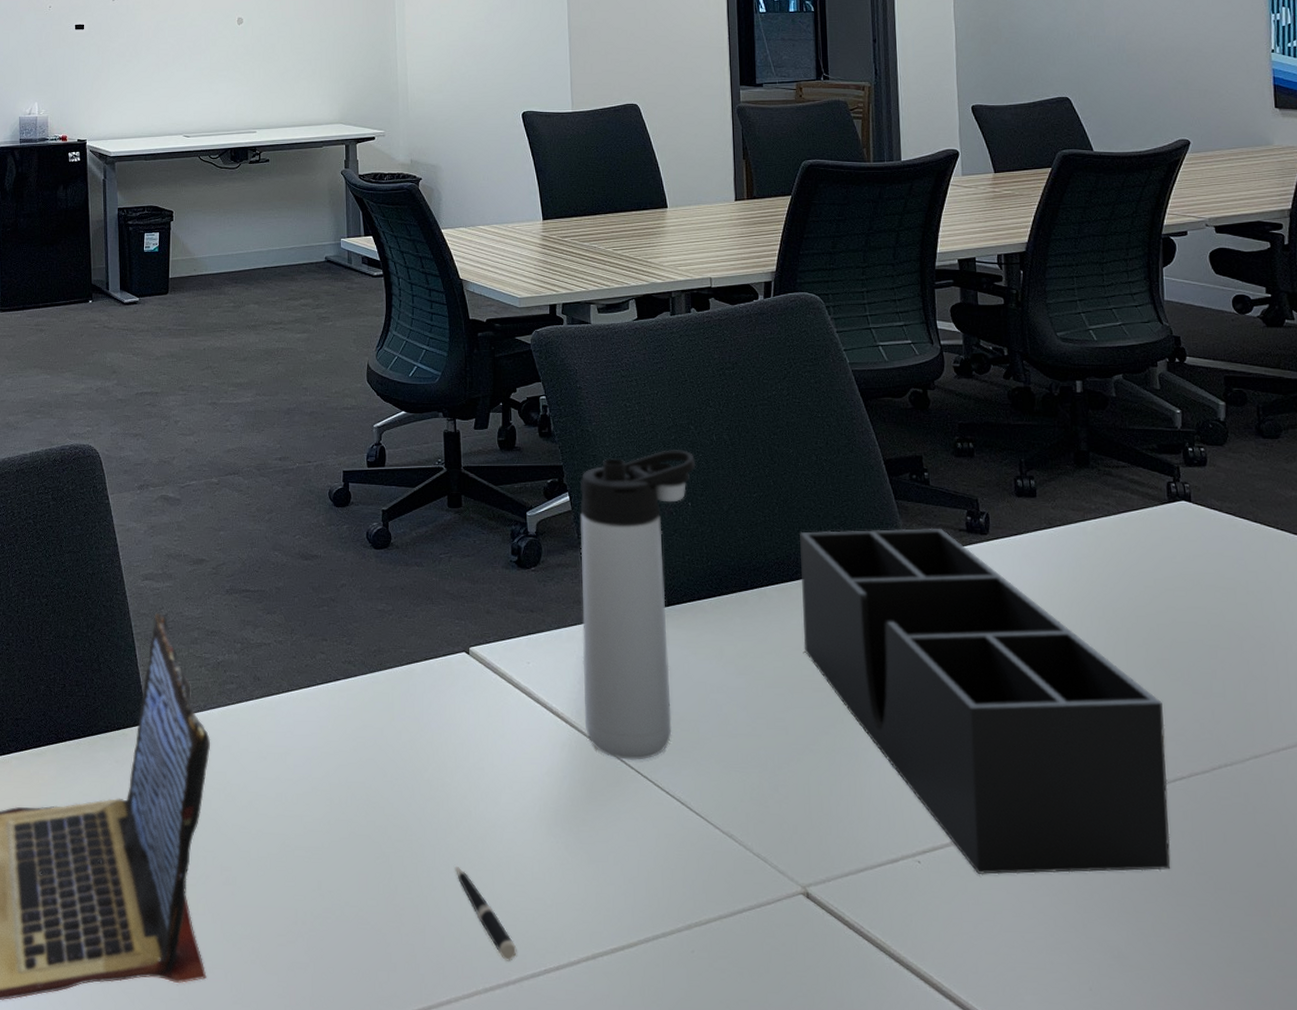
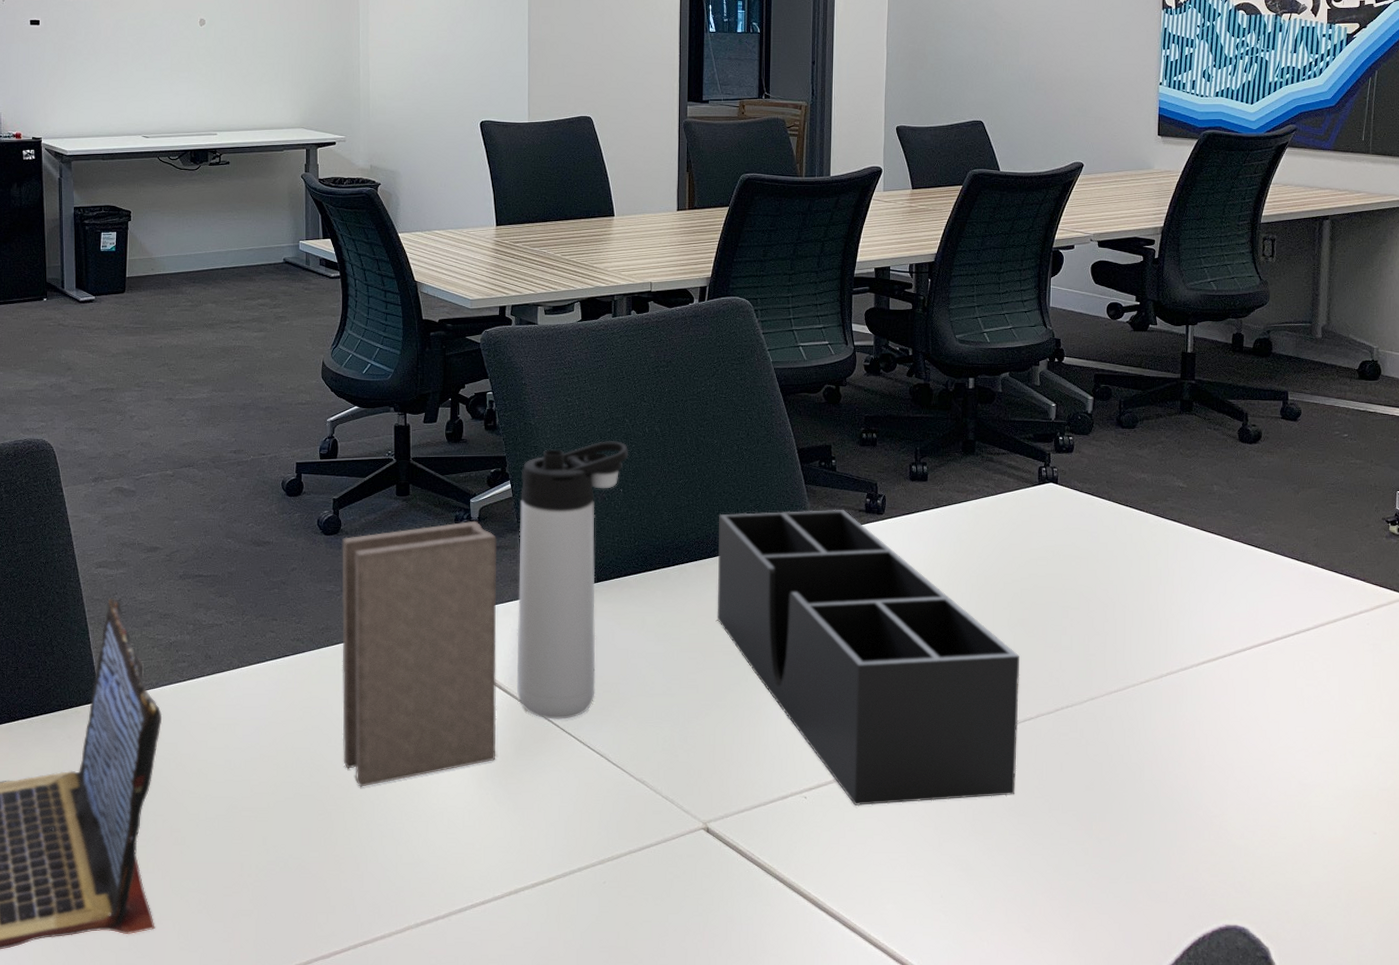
book: none [392,535,565,829] -> present [341,520,497,787]
pen: present [454,865,517,961] -> none [392,818,447,899]

